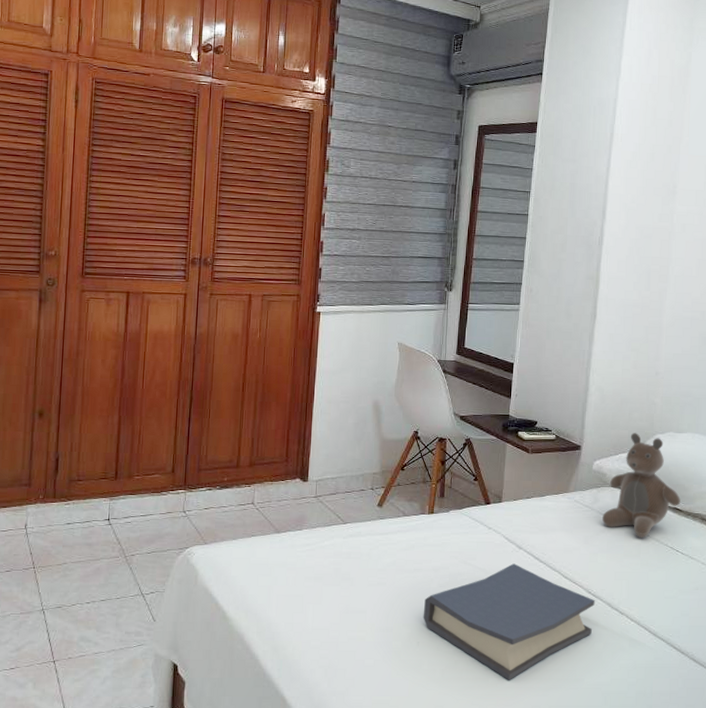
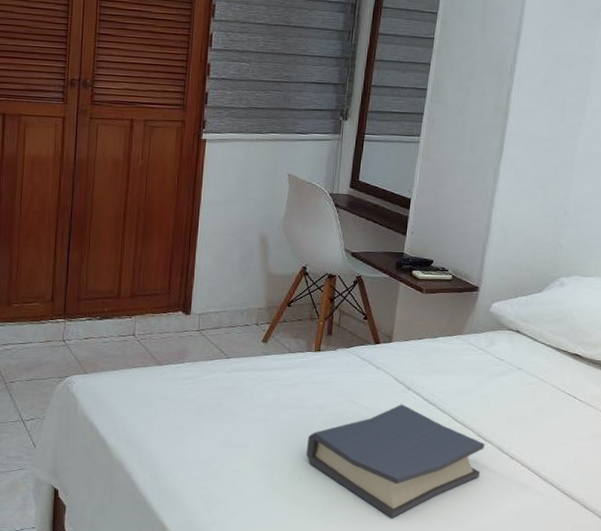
stuffed animal: present [602,433,681,538] -> none [497,275,582,383]

